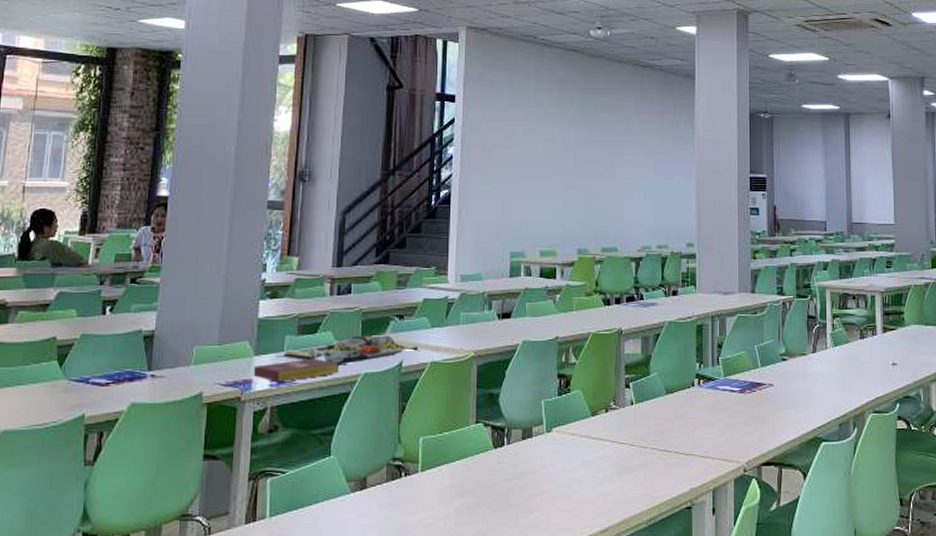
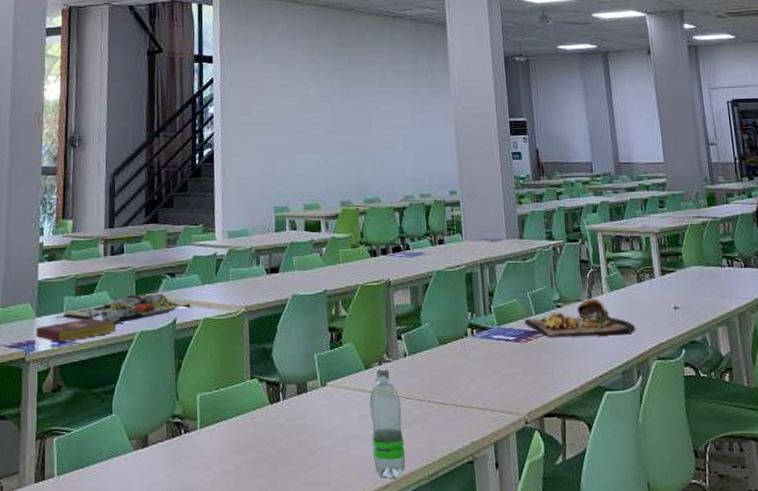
bottle: none [593,416,626,522] -> present [369,369,406,478]
food tray: none [750,353,855,390] -> present [524,299,636,338]

